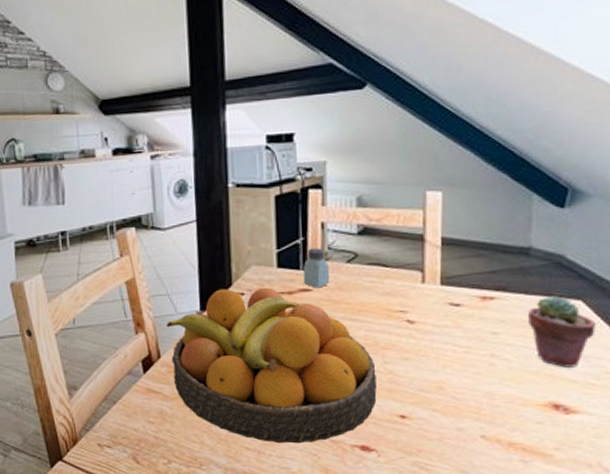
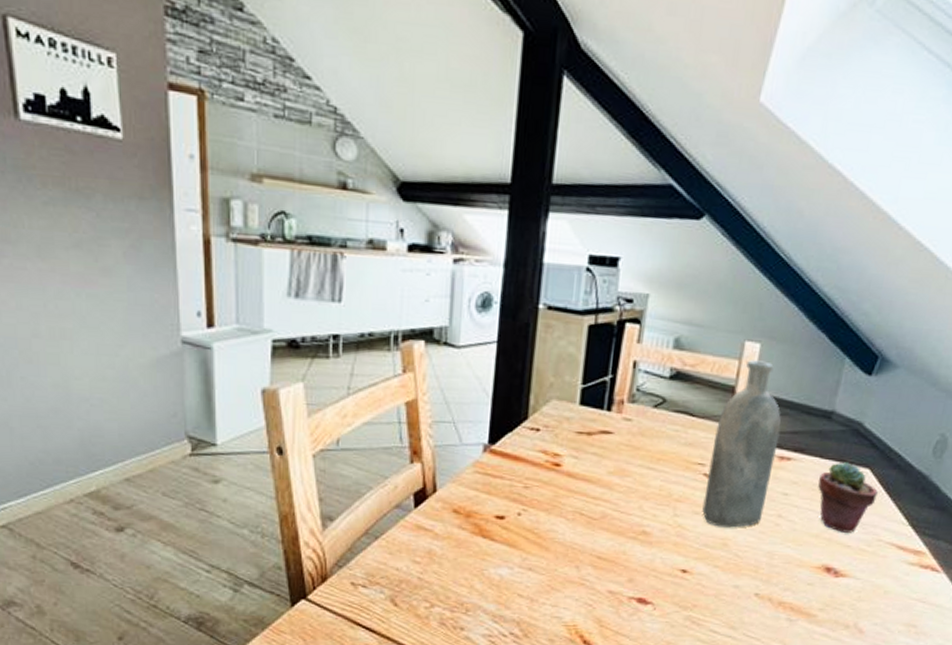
fruit bowl: present [167,287,377,444] -> none [448,421,666,593]
saltshaker: present [303,248,330,288] -> none [606,387,635,432]
bottle: none [410,207,478,371] -> present [702,360,781,528]

